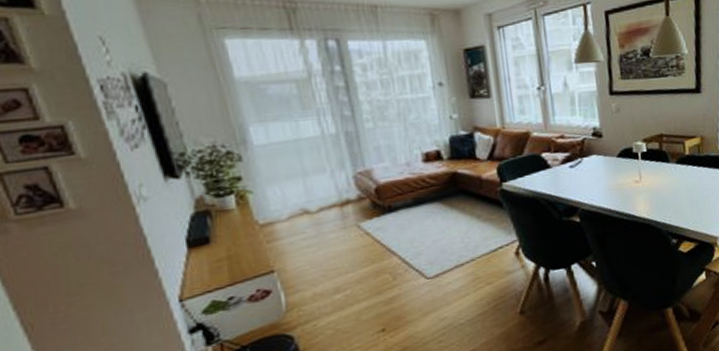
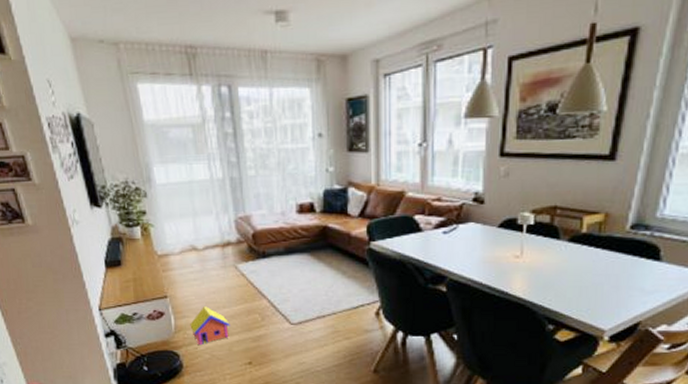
toy house: none [305,275,356,321] -> present [190,306,230,346]

